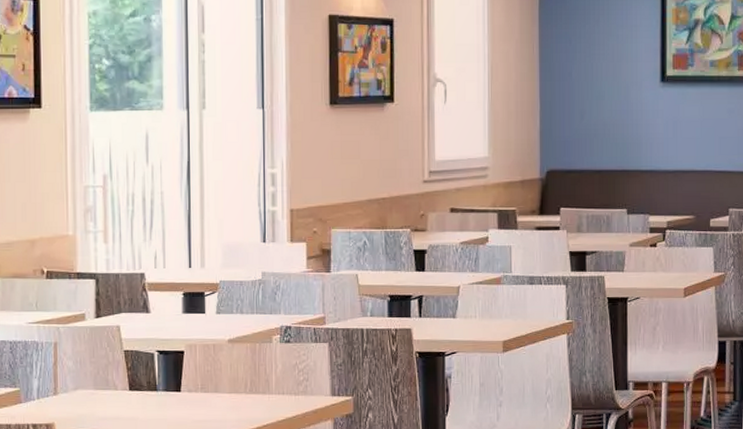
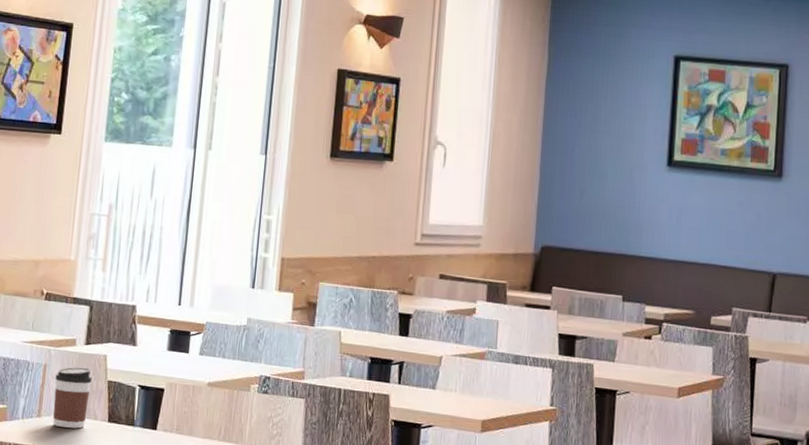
coffee cup: none [68,340,107,402] -> present [53,367,92,429]

